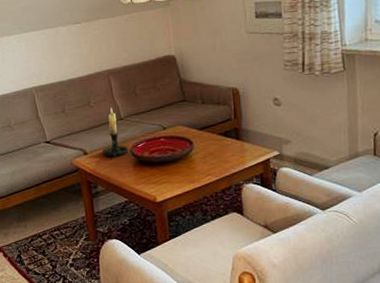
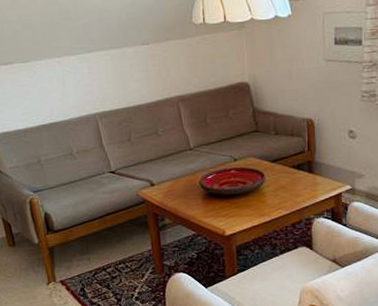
candle holder: present [102,107,129,158] -> none [170,136,198,190]

